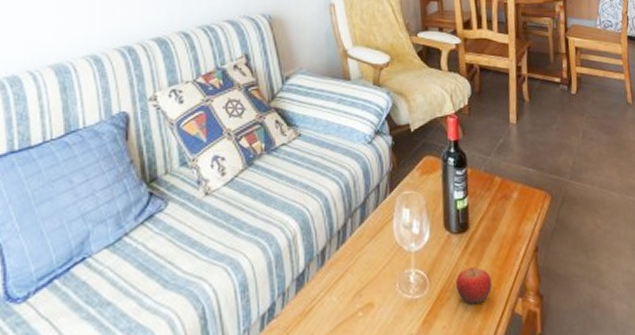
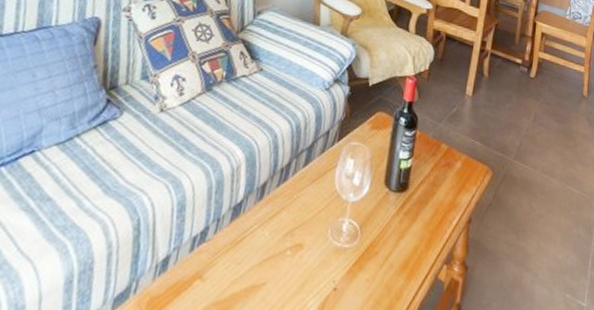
fruit: present [456,267,492,305] -> none [385,227,422,263]

